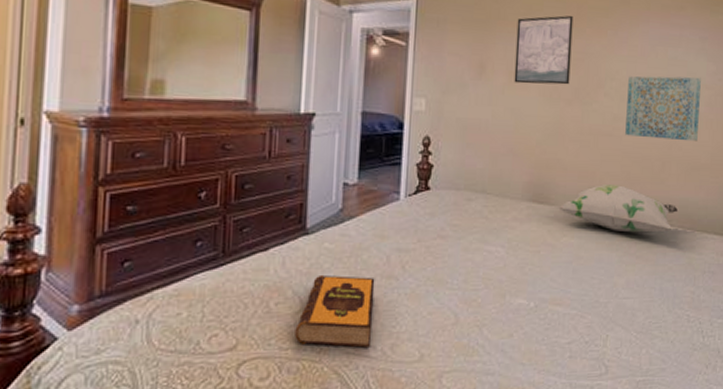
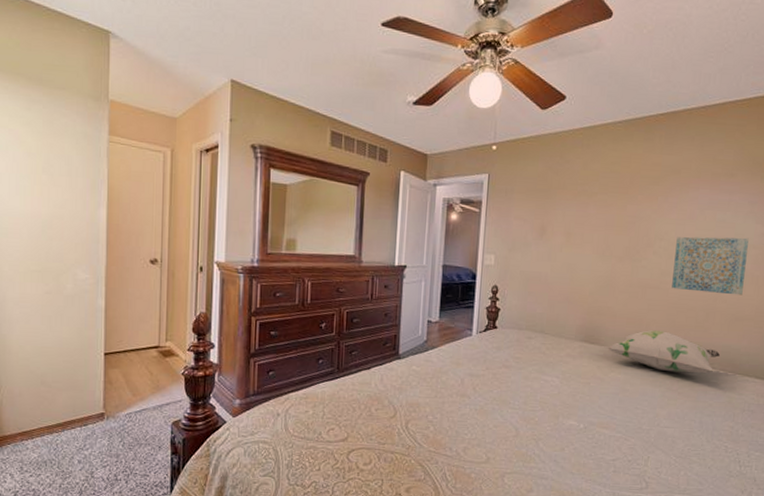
hardback book: present [294,274,375,348] -> none [390,390,452,448]
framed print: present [514,15,574,85] -> none [570,184,627,245]

